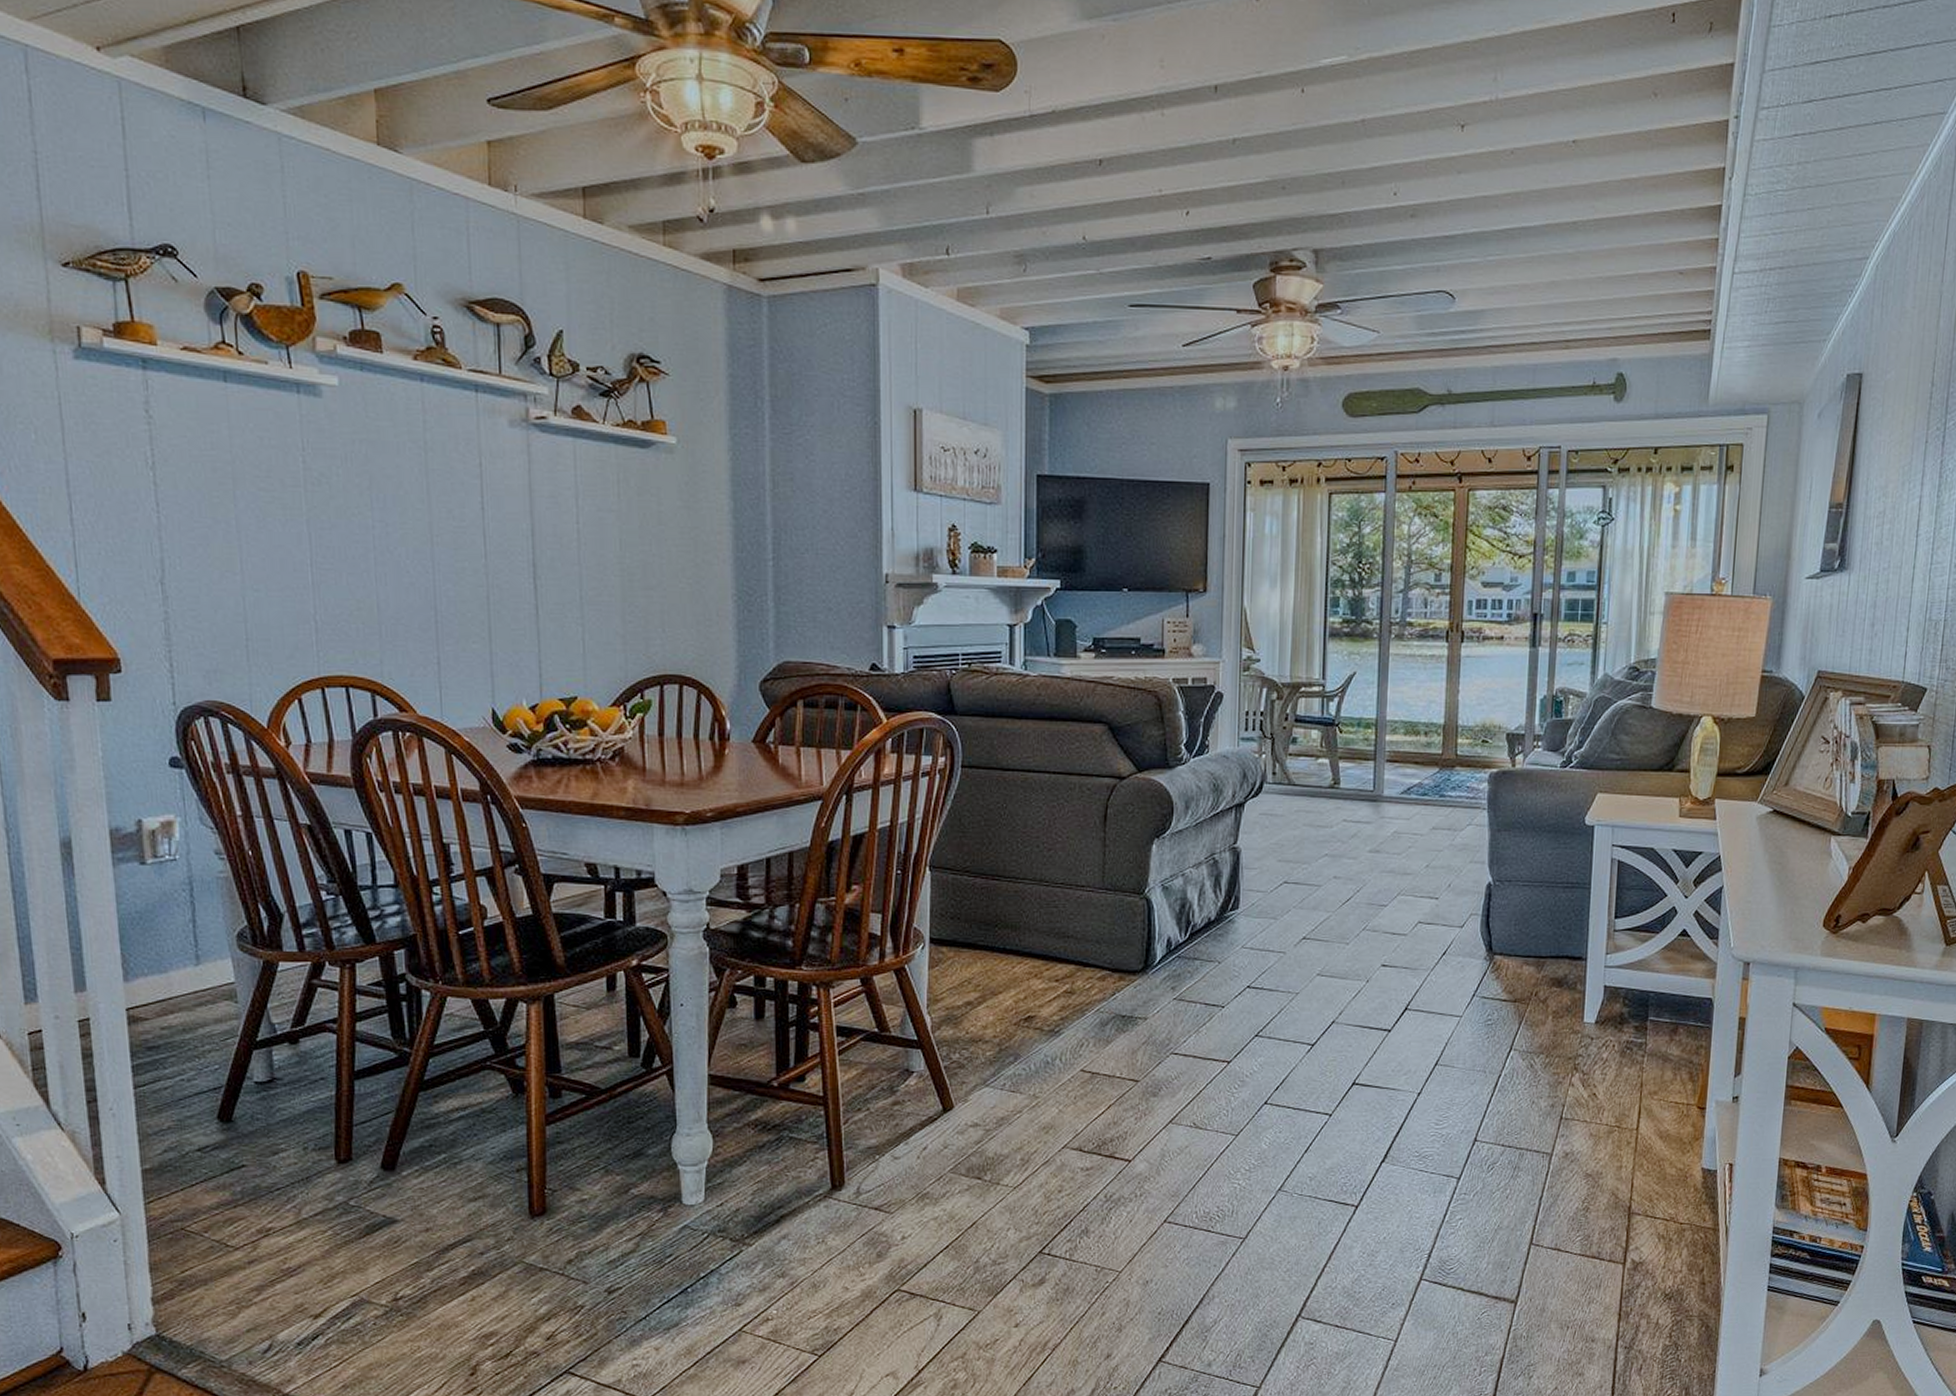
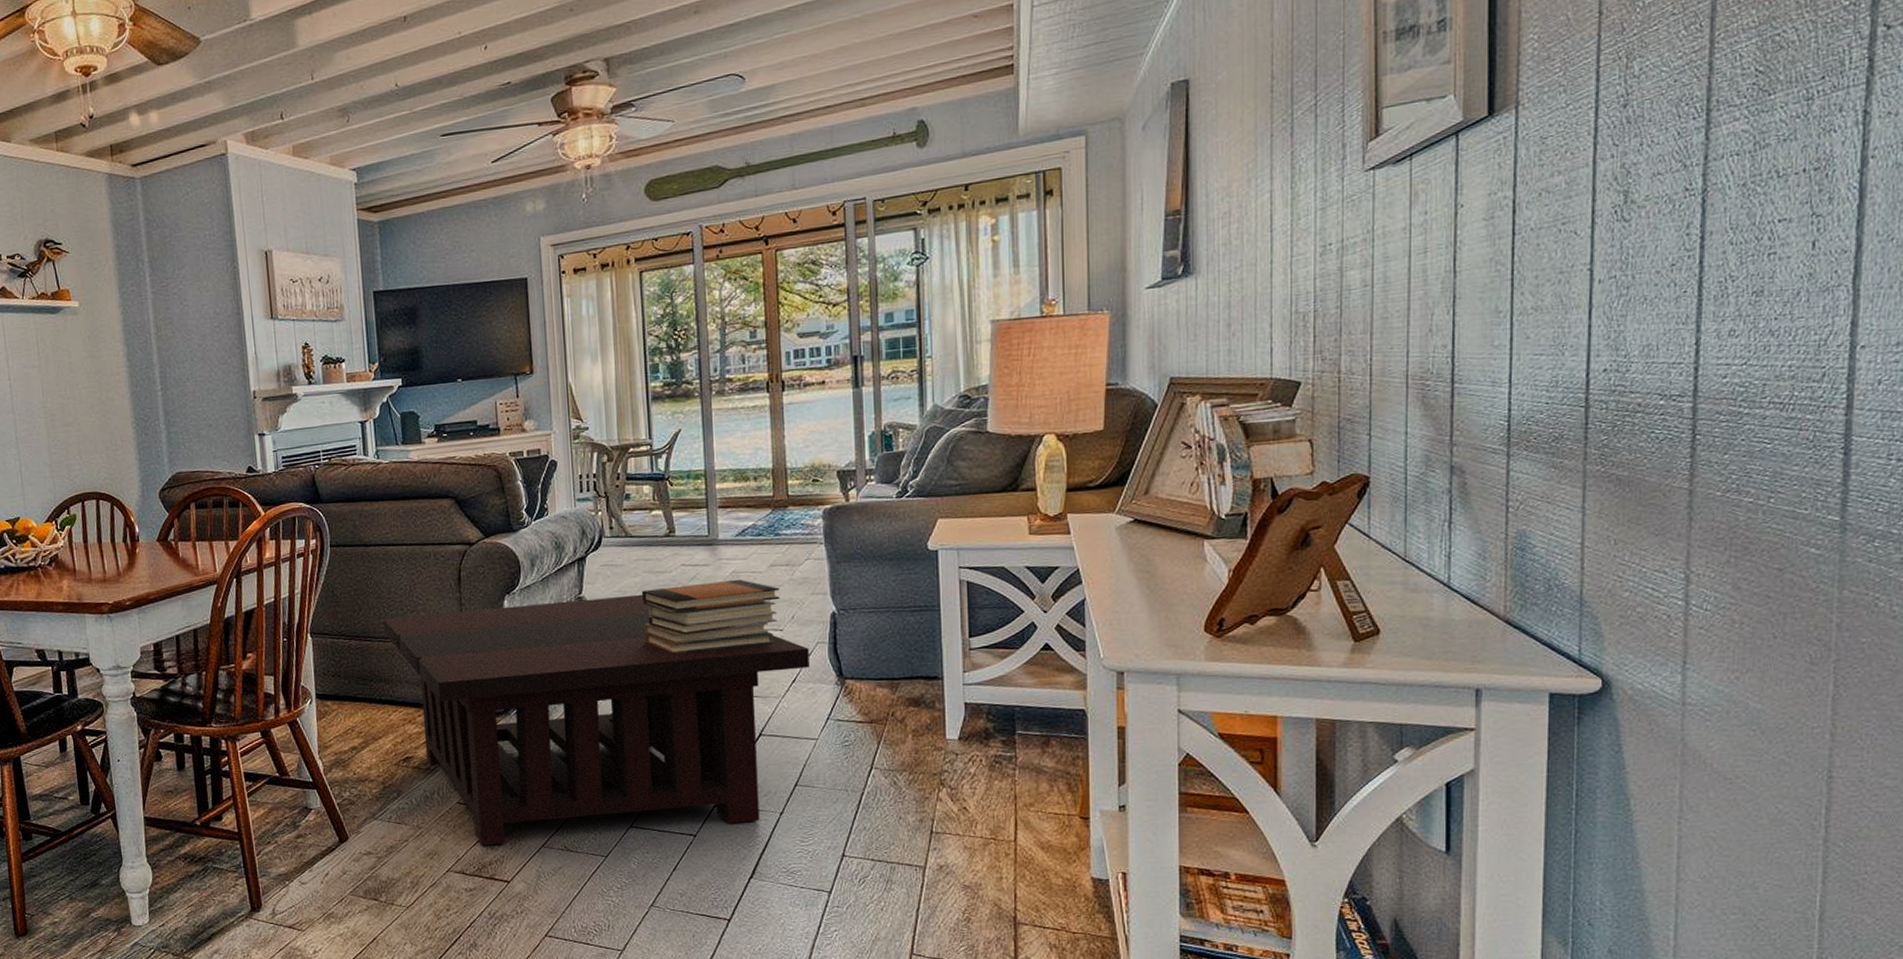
coffee table: none [1016,849,1462,1120] -> present [383,594,810,846]
book stack: none [1298,840,1440,917] -> present [641,579,780,654]

